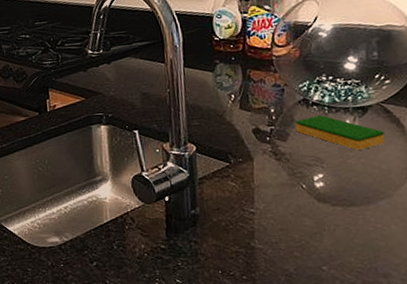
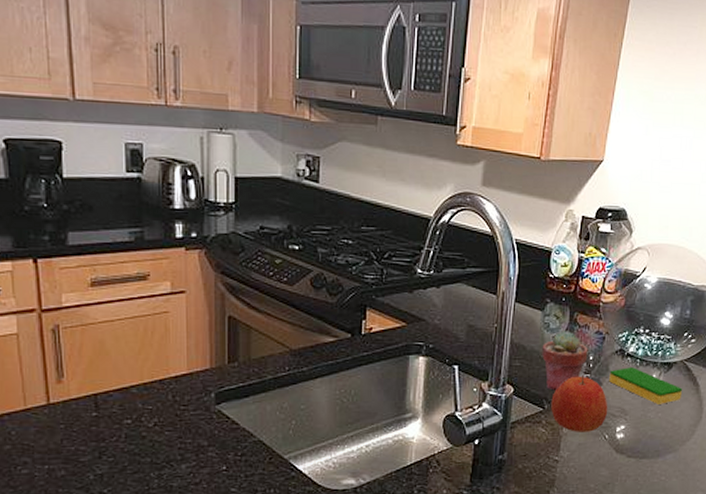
potted succulent: none [218,87,269,146] -> present [542,331,588,391]
apple: none [236,127,301,184] -> present [551,374,608,432]

